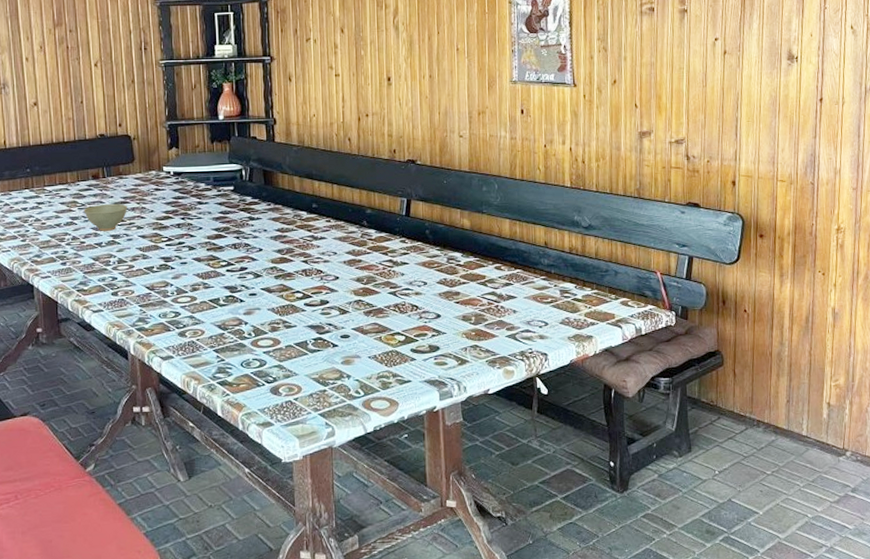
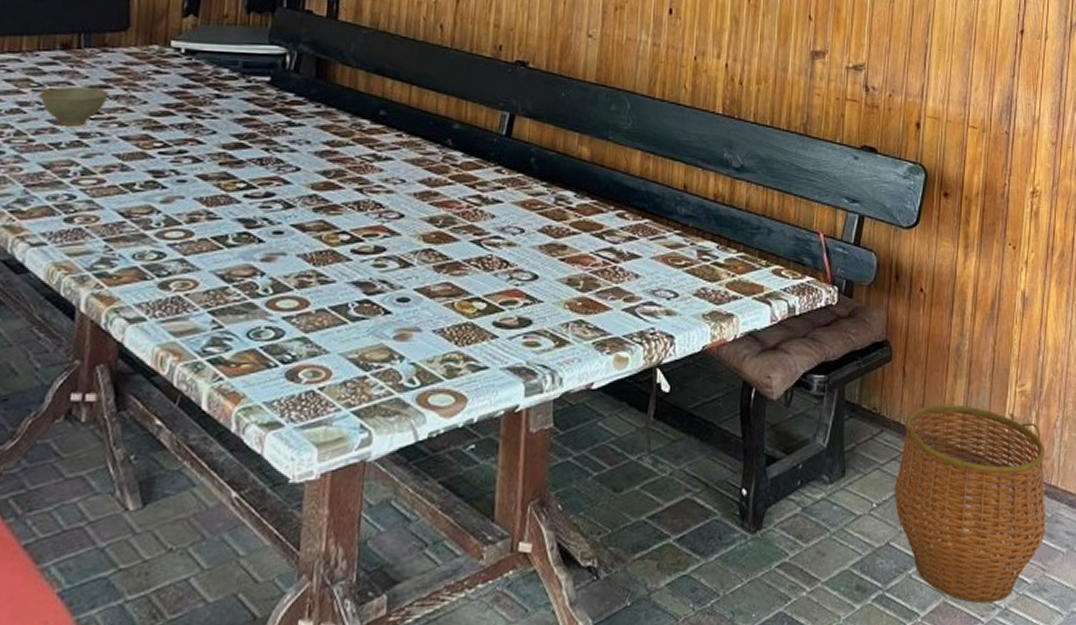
basket: none [732,396,863,543] -> present [894,404,1046,603]

